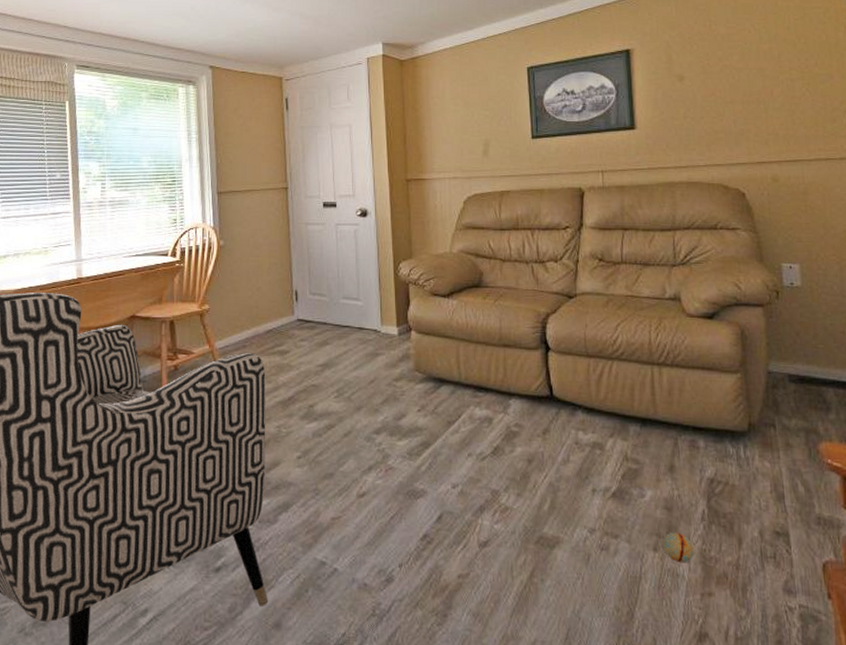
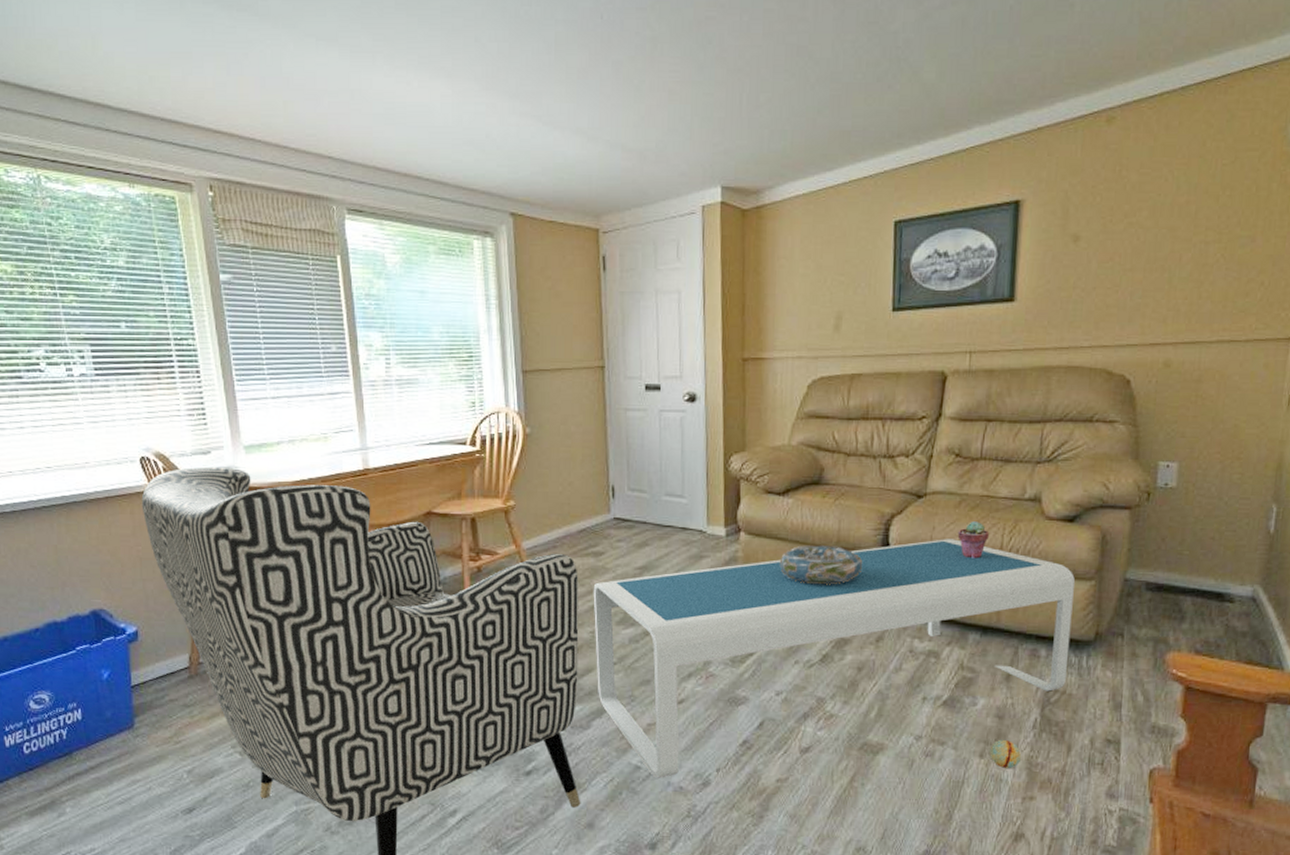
coffee table: none [279,335,727,576] -> present [593,539,1075,780]
decorative bowl: none [448,342,525,380] -> present [779,545,863,585]
potted succulent: none [608,319,638,354] -> present [957,521,990,559]

